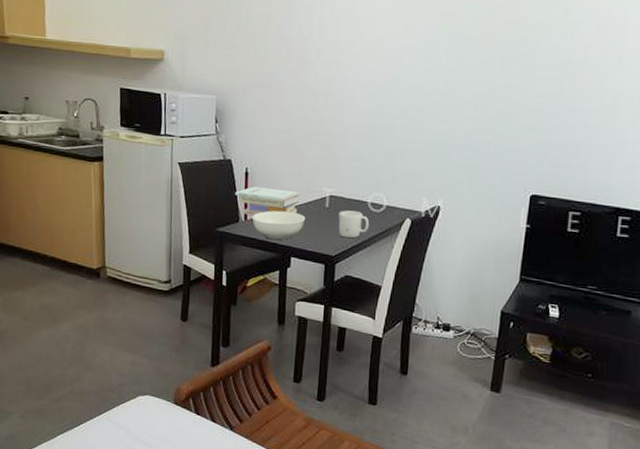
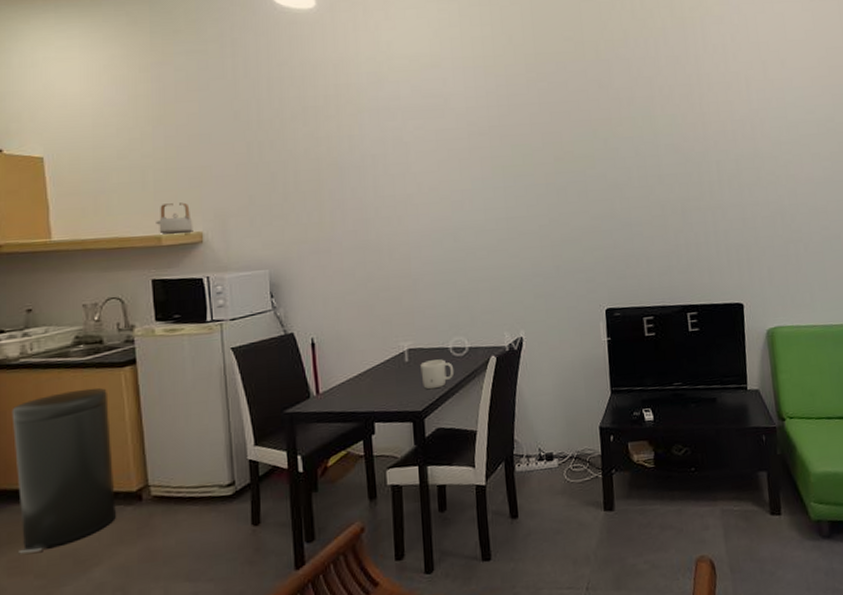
pedal bin: none [11,174,81,299] -> present [11,388,116,554]
teapot: none [127,18,157,50] -> present [156,202,193,235]
books: present [235,186,300,217] -> none [302,352,376,389]
bowl: present [251,210,306,240] -> none [324,374,386,409]

